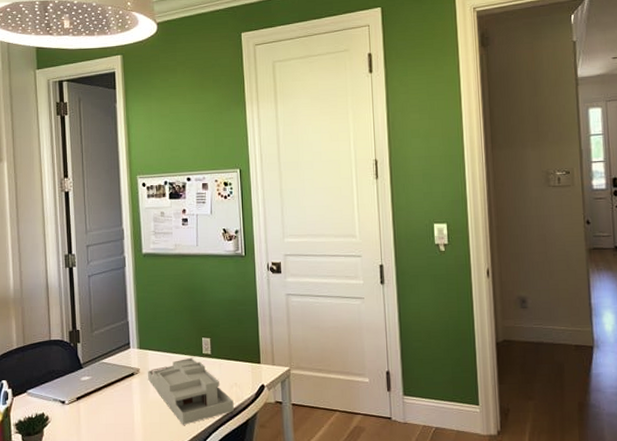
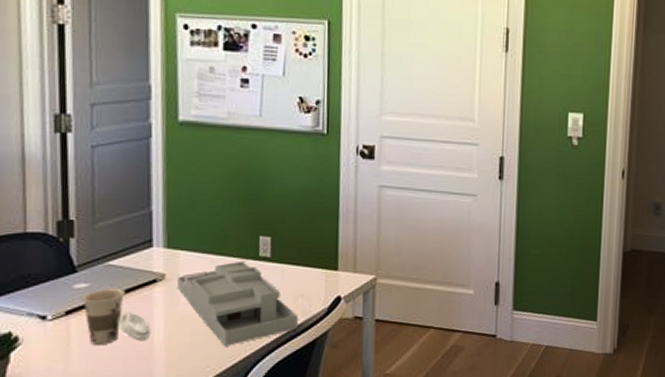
cup: none [86,379,132,423] -> present [80,287,151,345]

